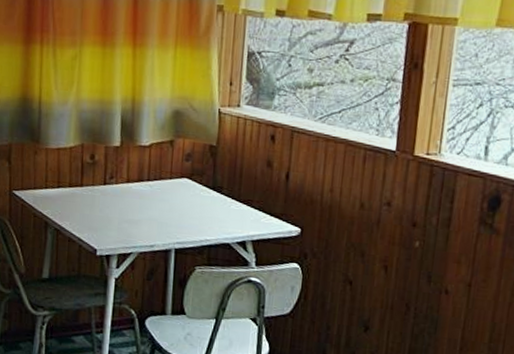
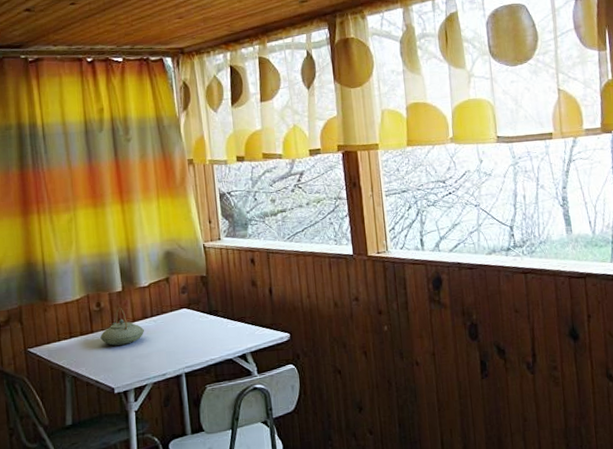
teapot: none [89,164,139,206] -> present [100,307,145,346]

